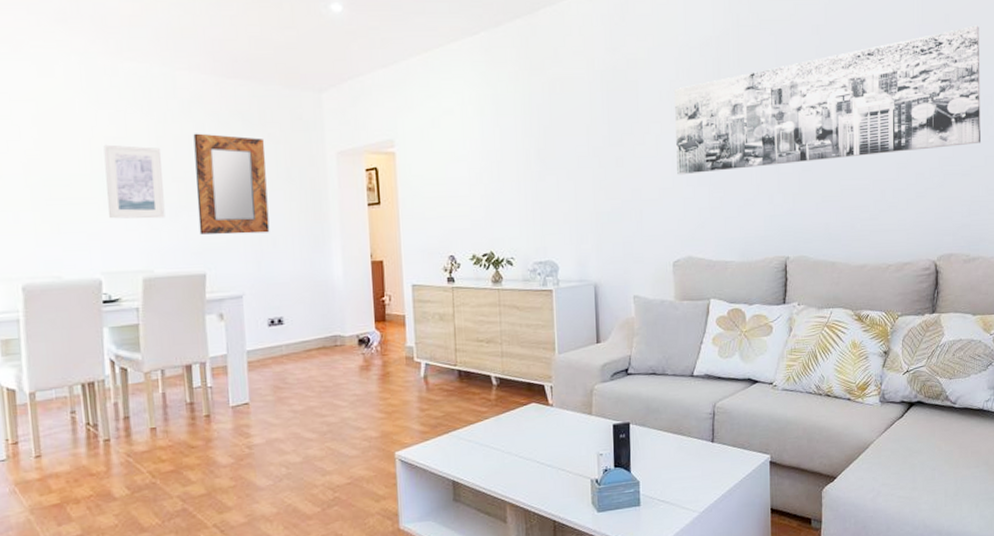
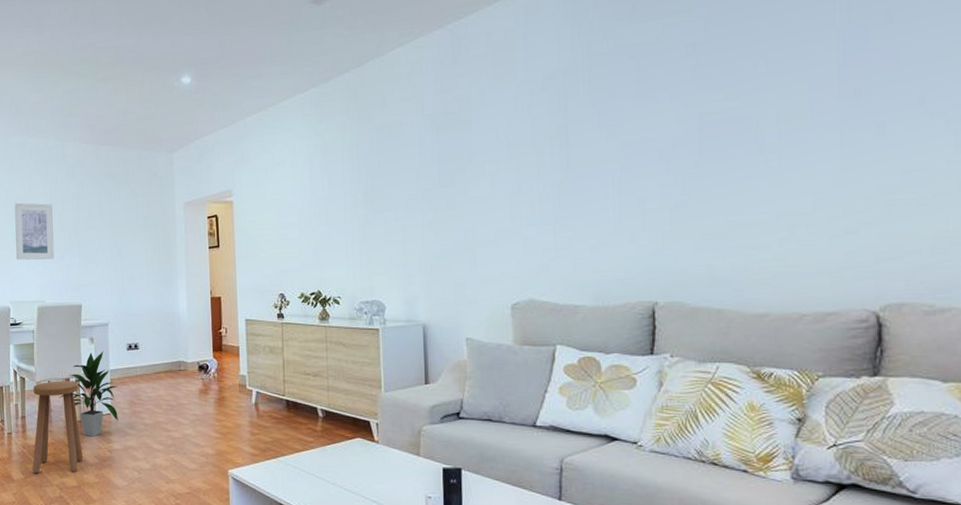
stool: none [140,367,214,487] -> present [32,381,84,474]
indoor plant: none [176,329,259,433] -> present [58,351,118,437]
home mirror: present [193,133,270,235] -> none [76,191,130,273]
wall art: present [675,25,980,175] -> none [513,19,949,215]

